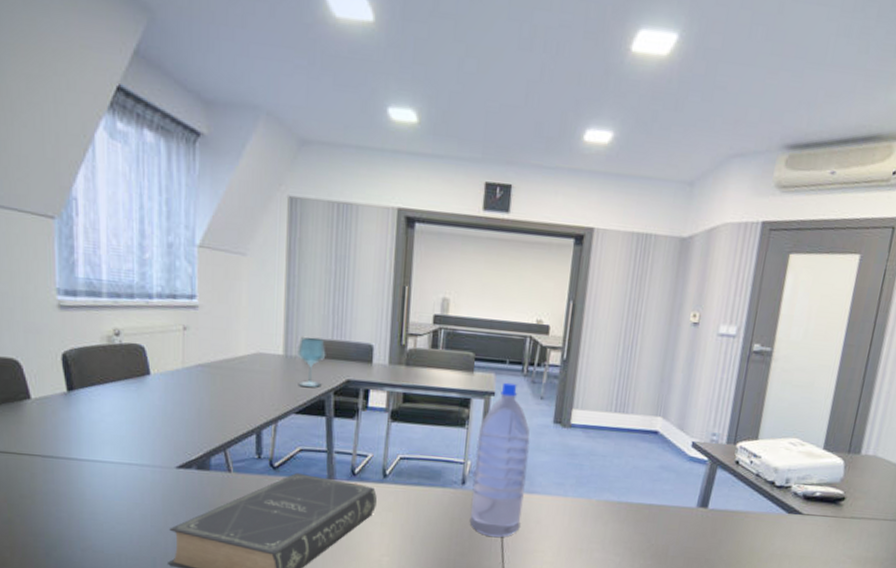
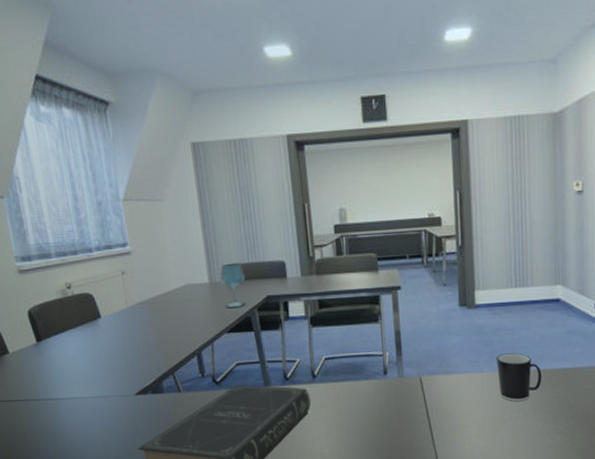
water bottle: present [469,382,530,538] -> none [391,275,444,419]
mug: none [581,480,628,534] -> present [497,353,542,402]

